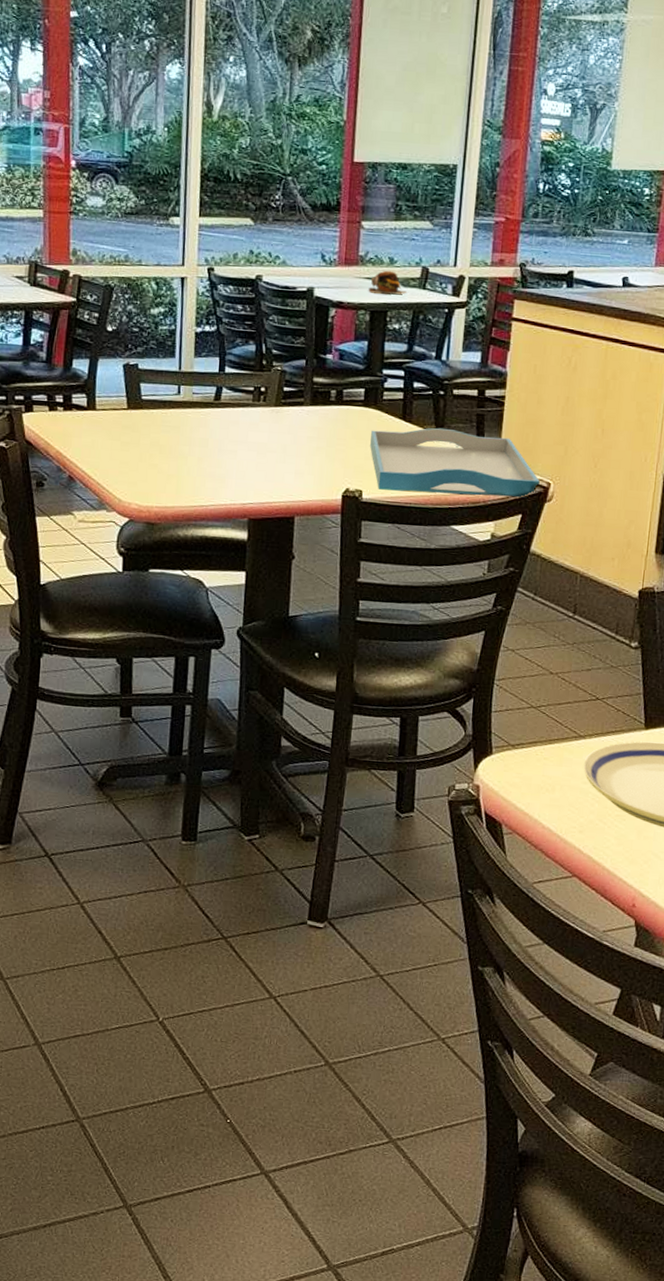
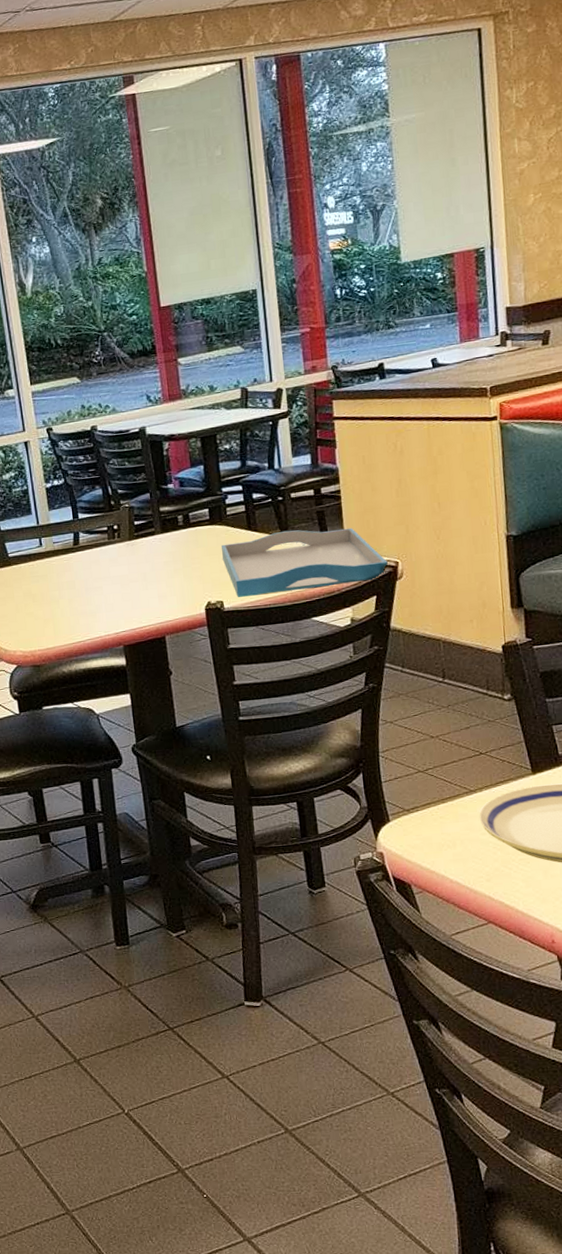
burger: present [368,270,408,295] -> none [195,397,232,421]

